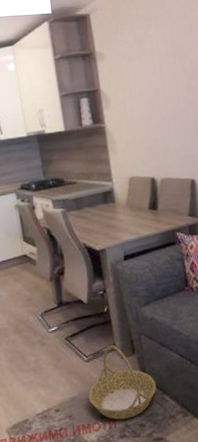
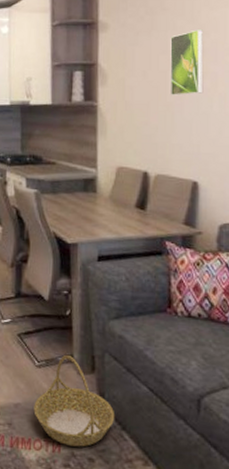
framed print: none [157,52,190,110] -> present [170,29,204,96]

